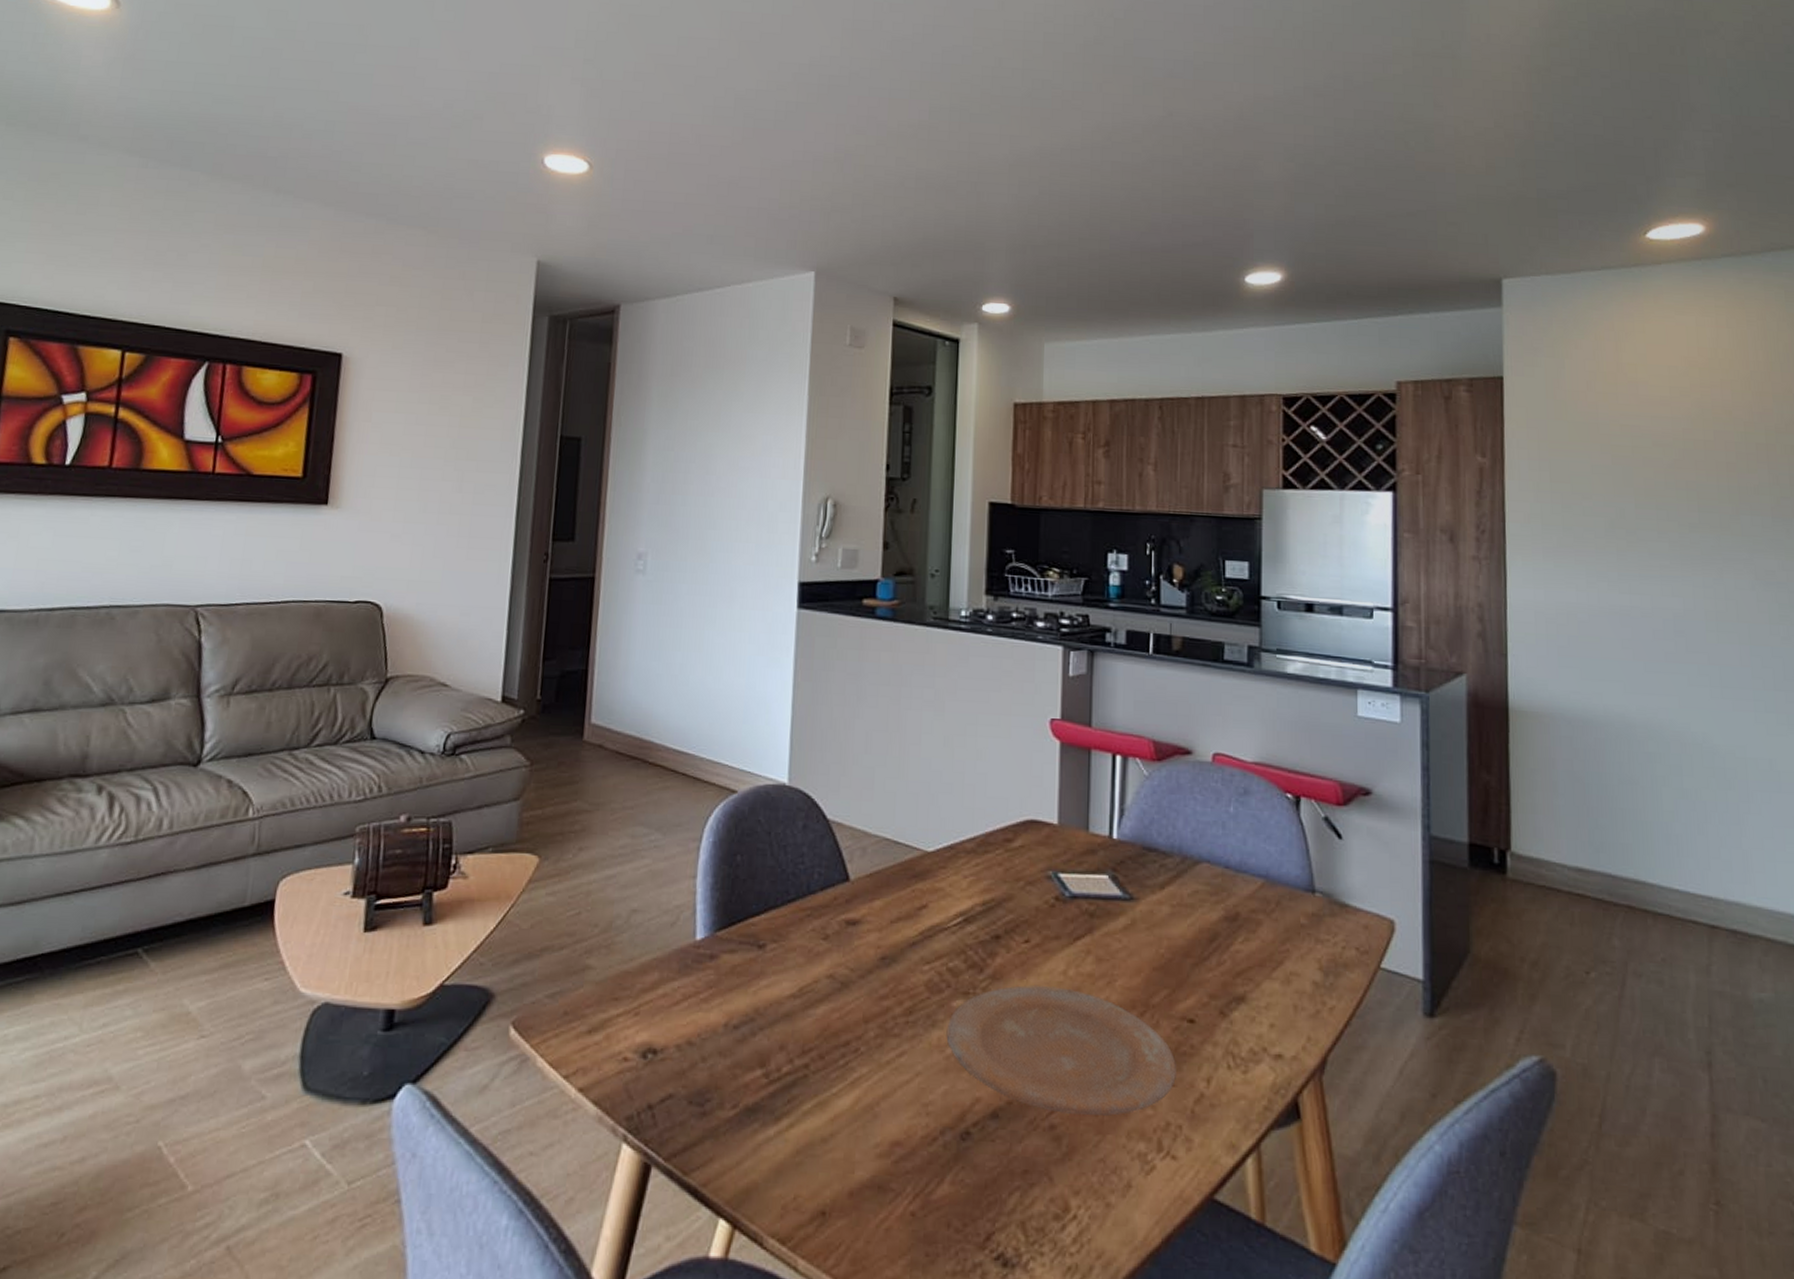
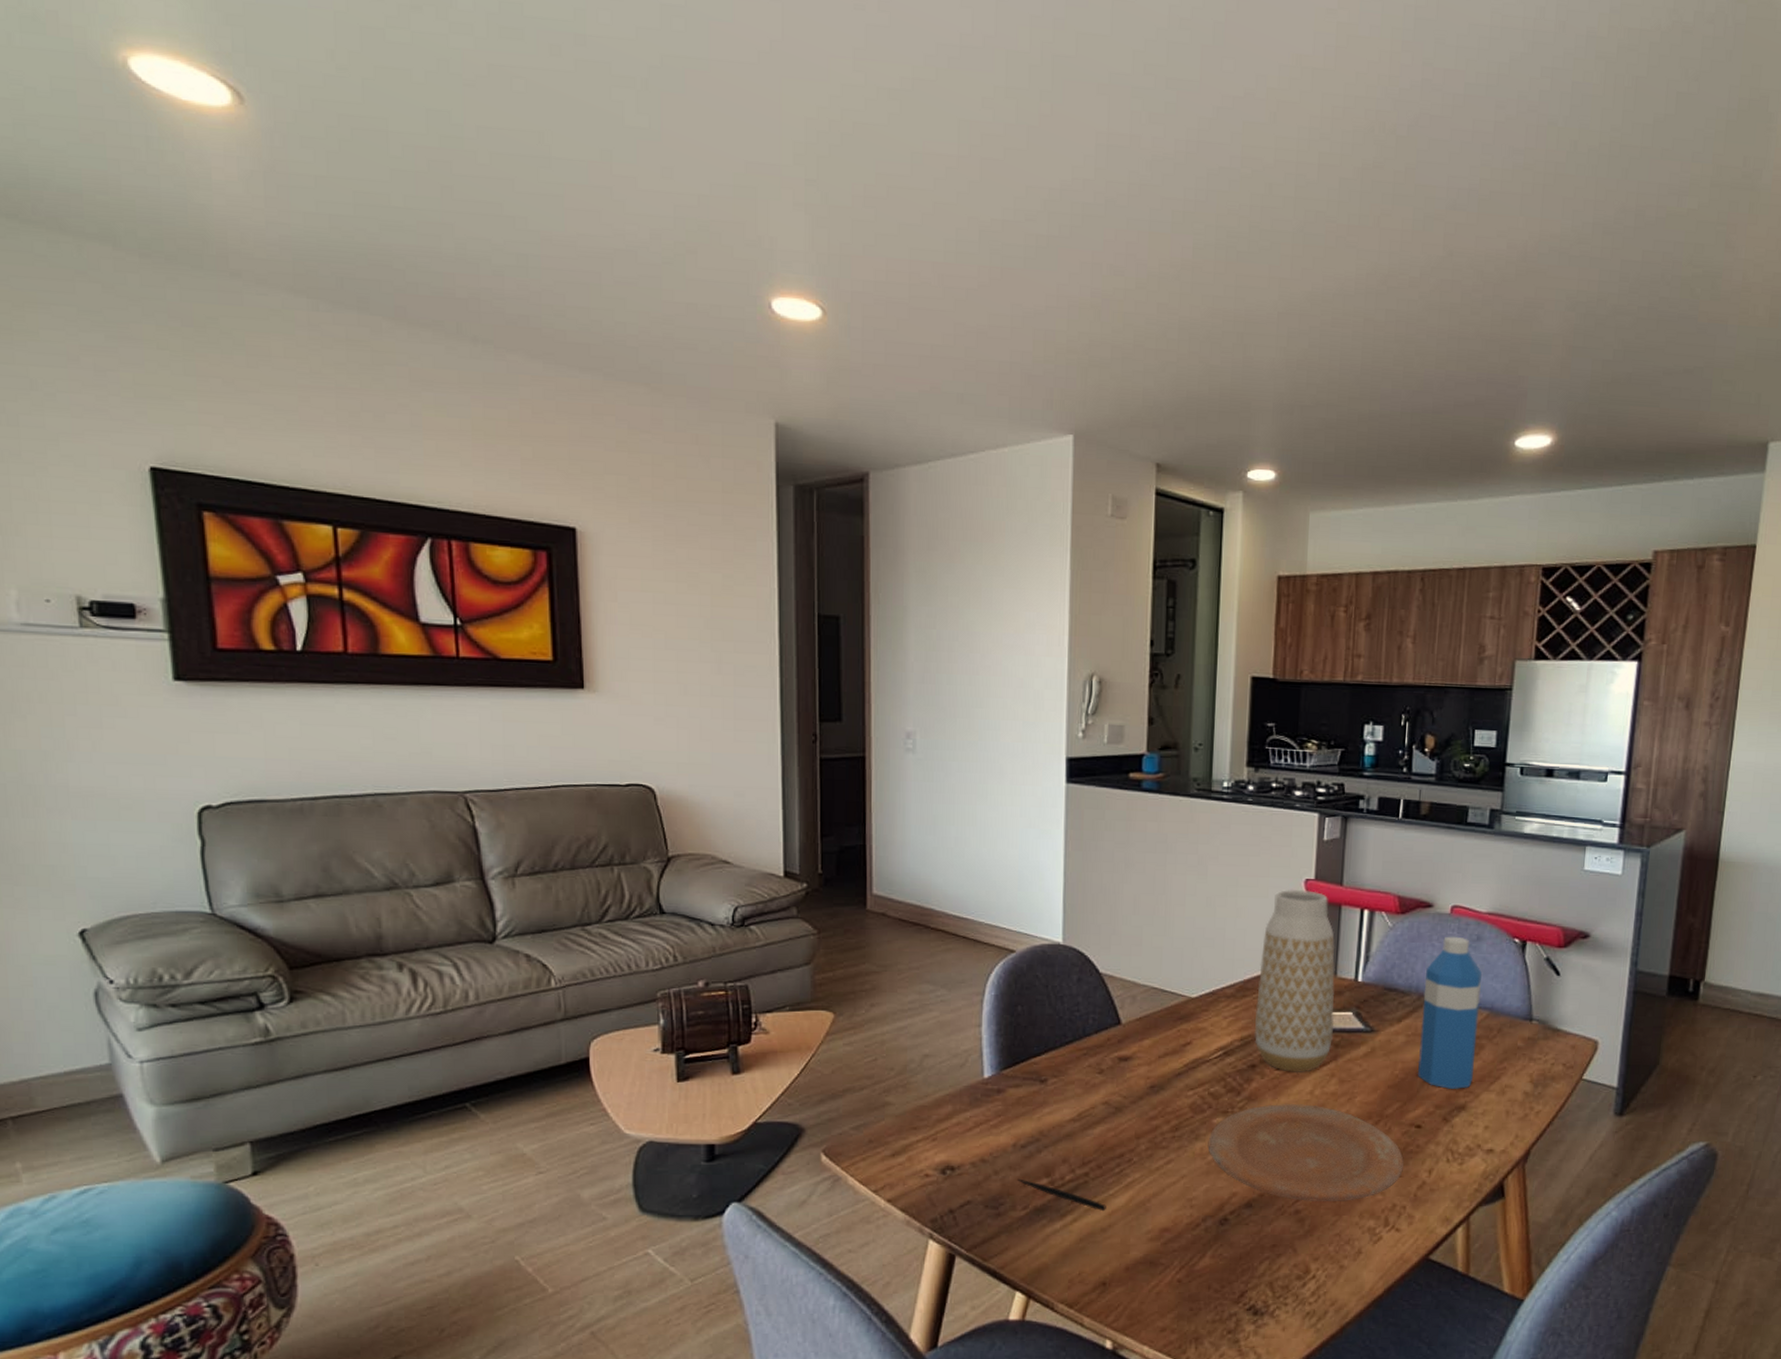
pen: none [727,1068,828,1116] -> present [1017,1178,1106,1212]
vase: none [997,729,1088,947] -> present [1254,889,1335,1072]
water bottle: none [1186,788,1254,975] -> present [1417,936,1482,1089]

